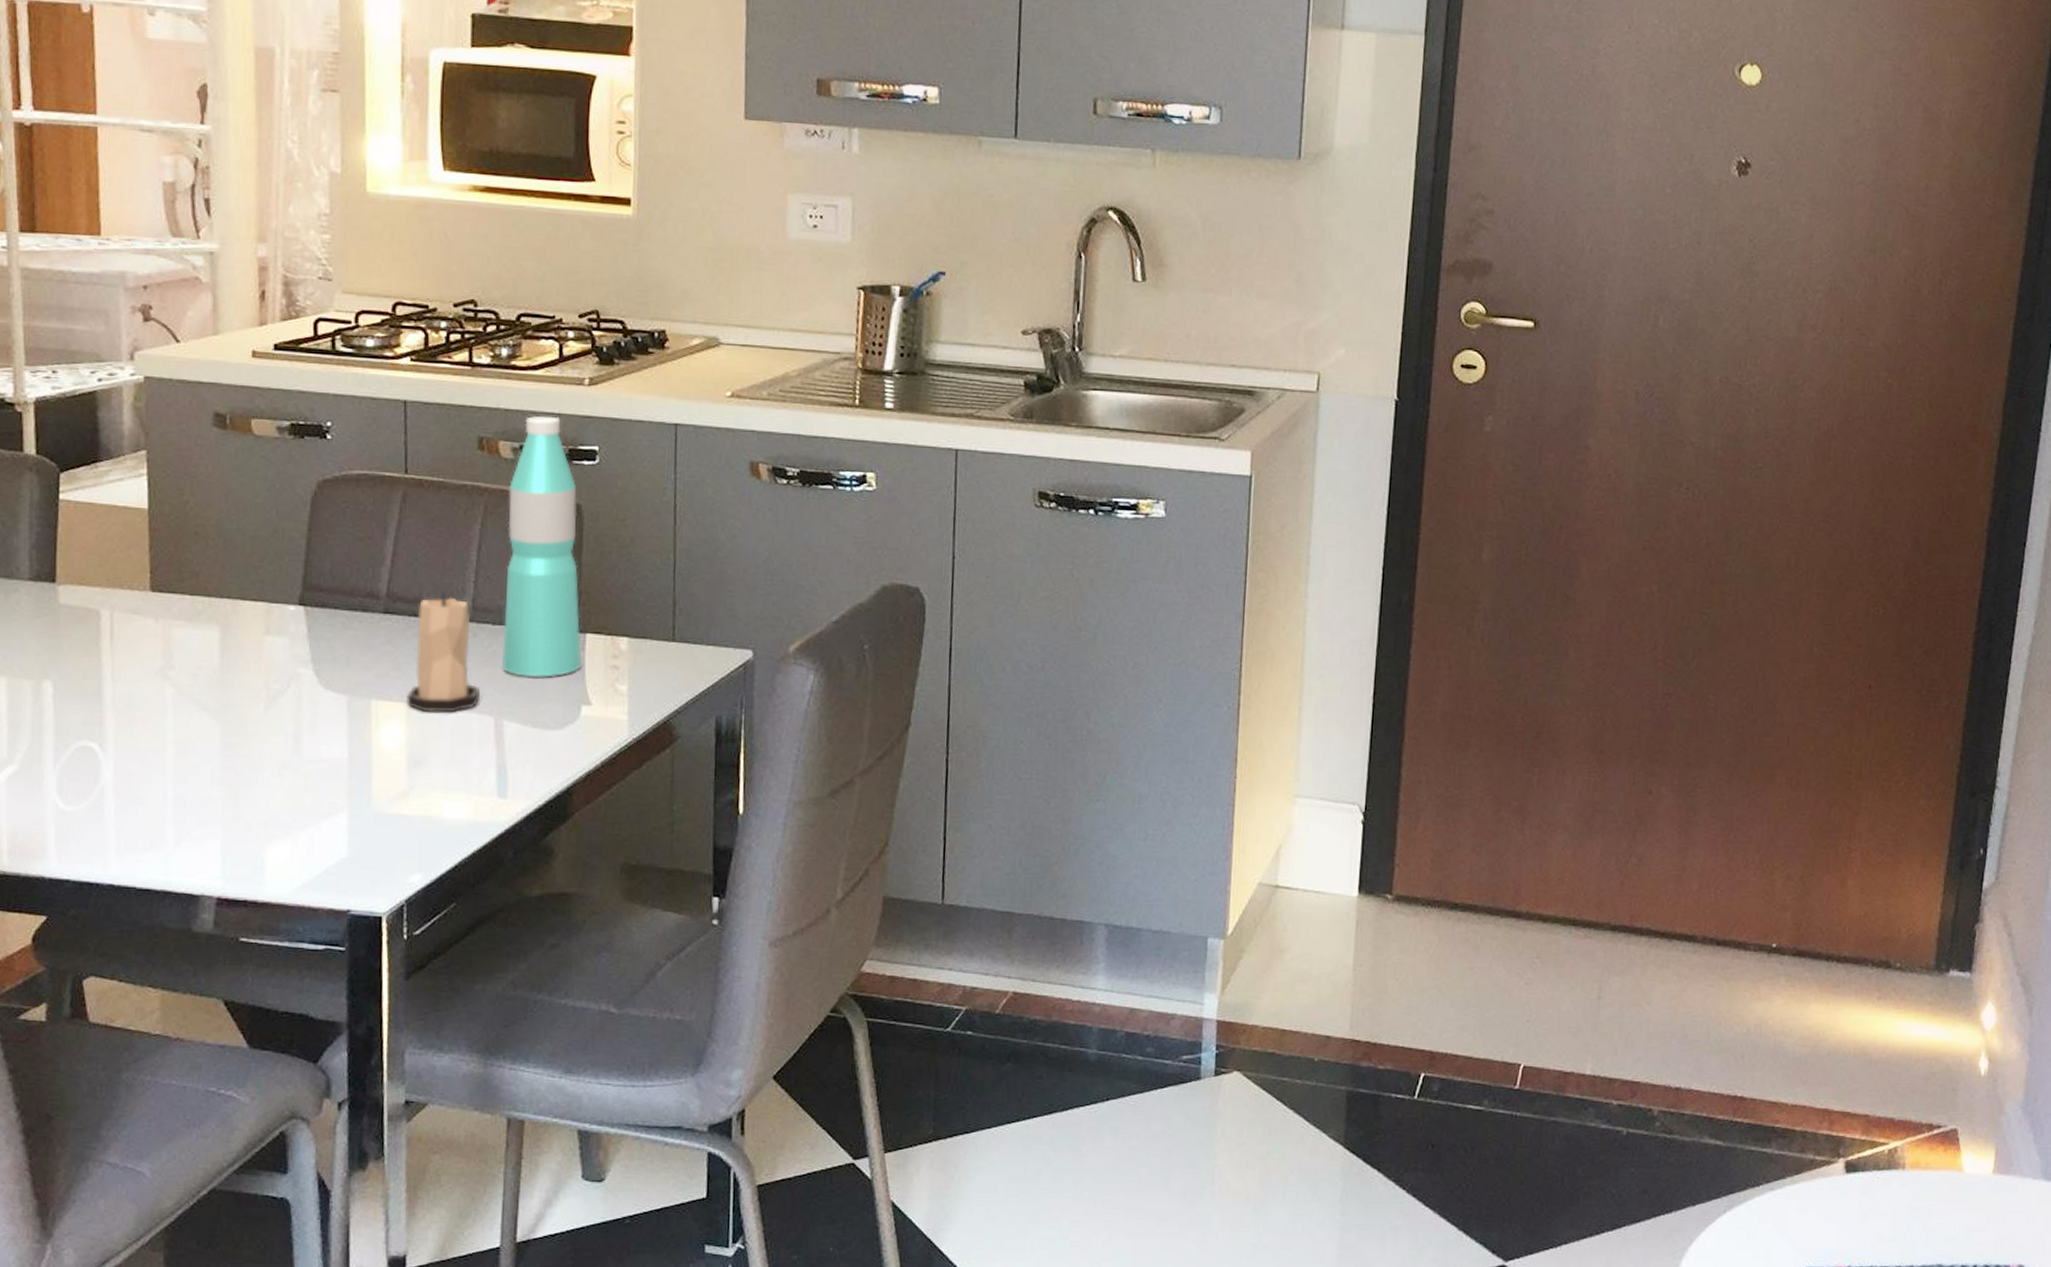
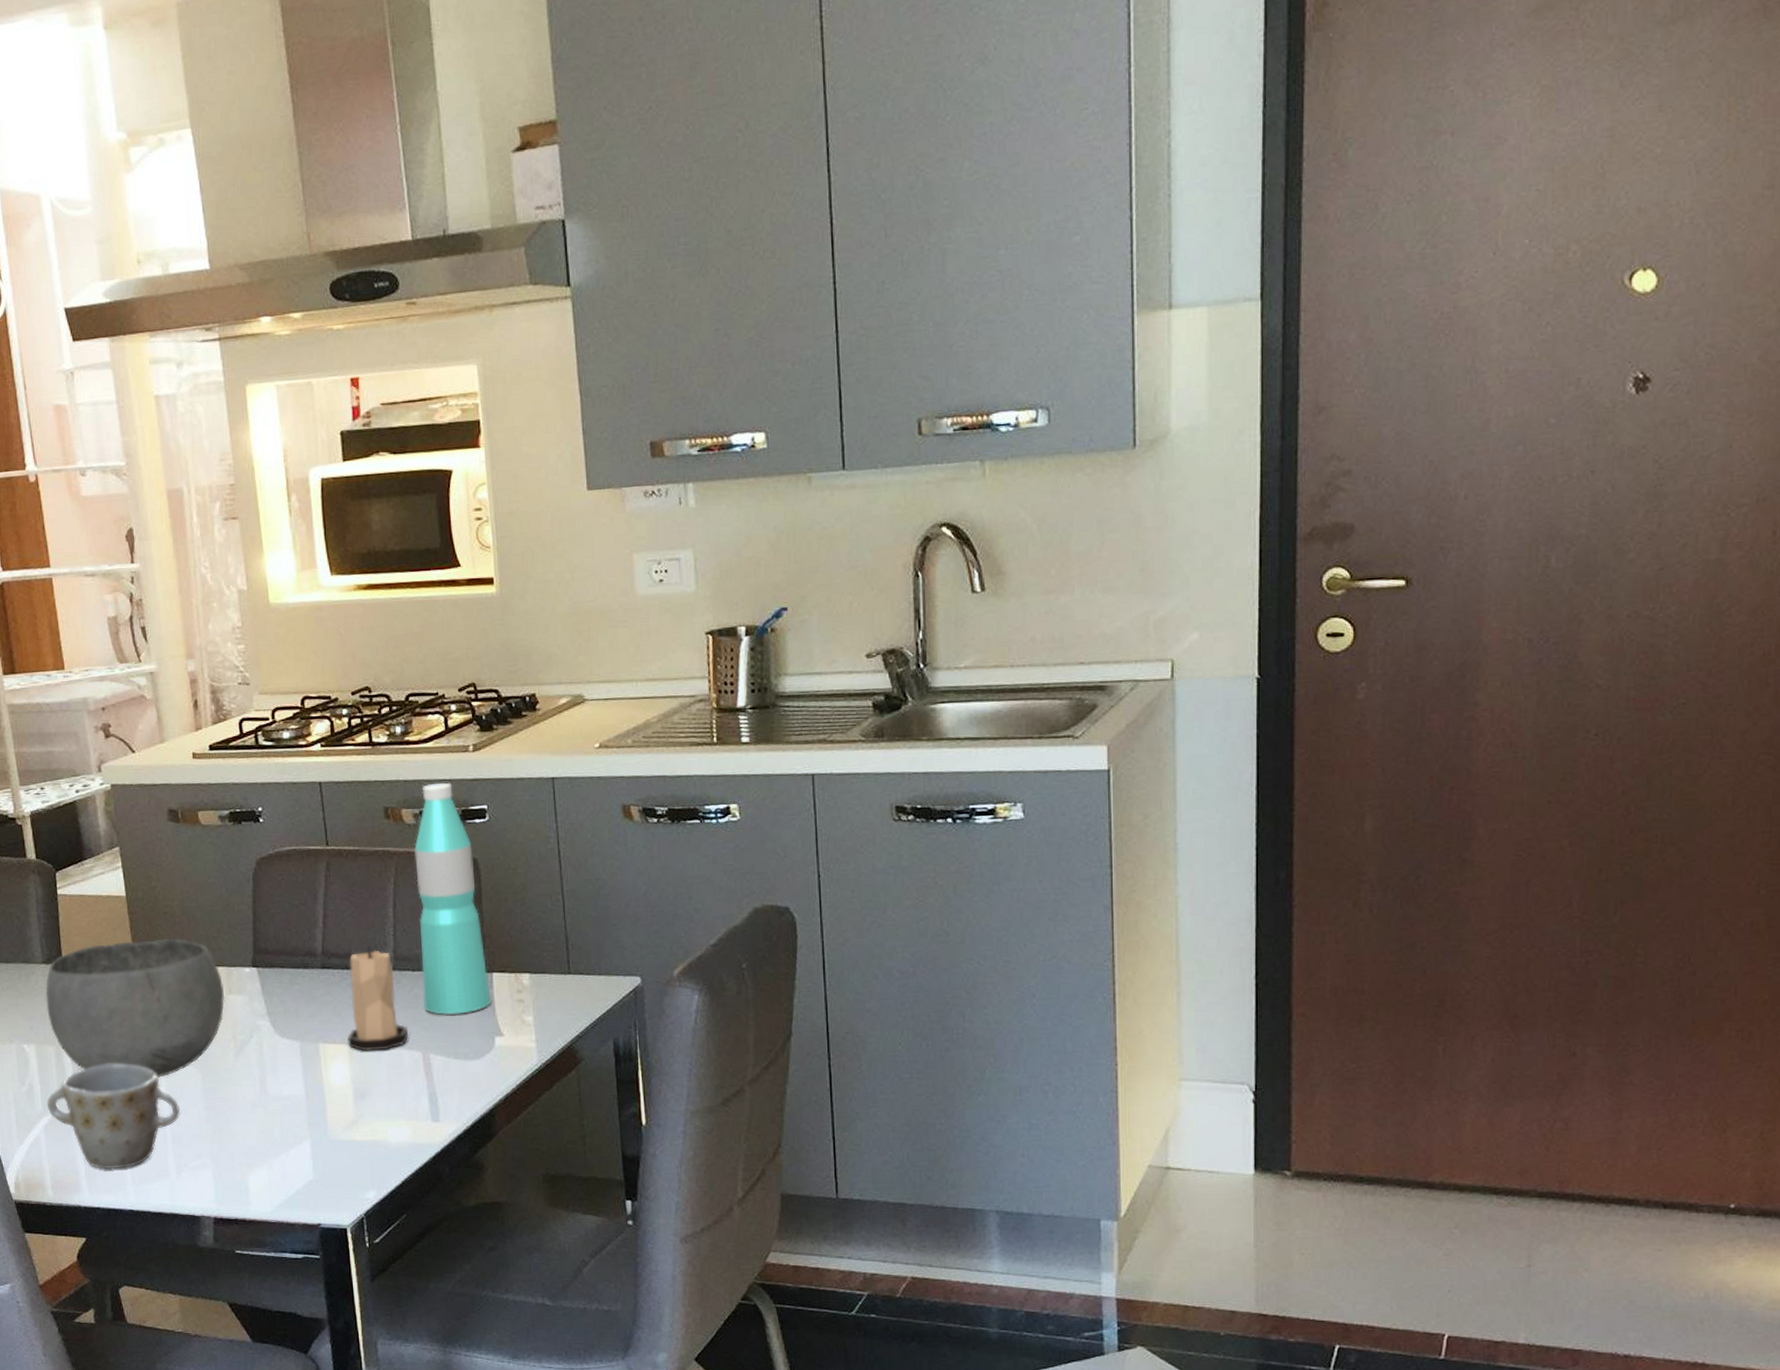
mug: none [15,705,189,835] -> present [47,1062,181,1170]
bowl: none [28,562,261,727] -> present [45,938,225,1078]

